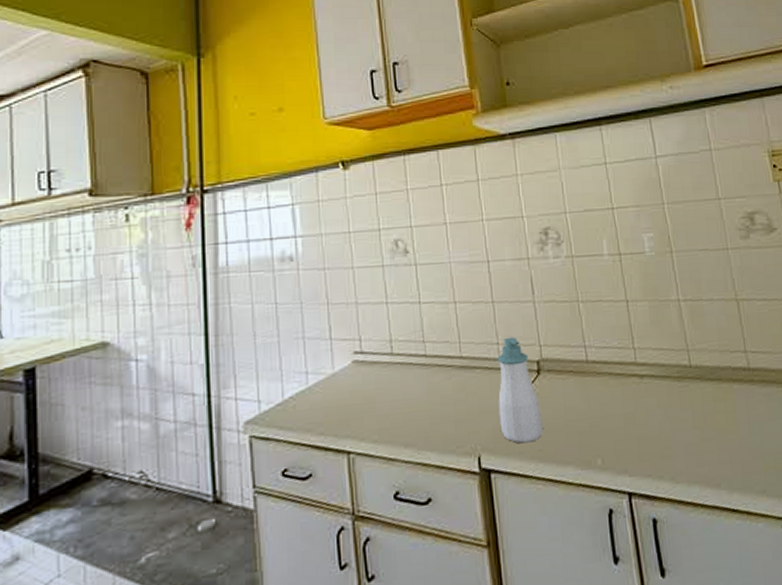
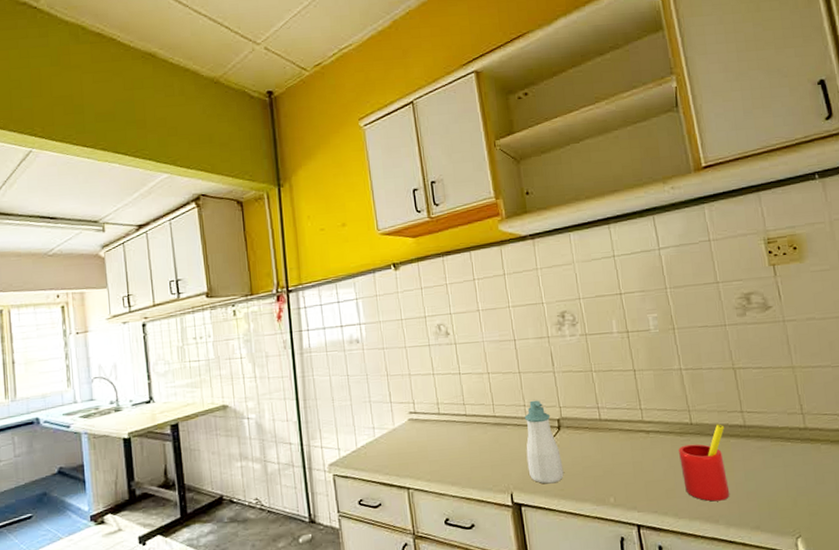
straw: none [676,366,733,462] -> present [679,424,730,502]

